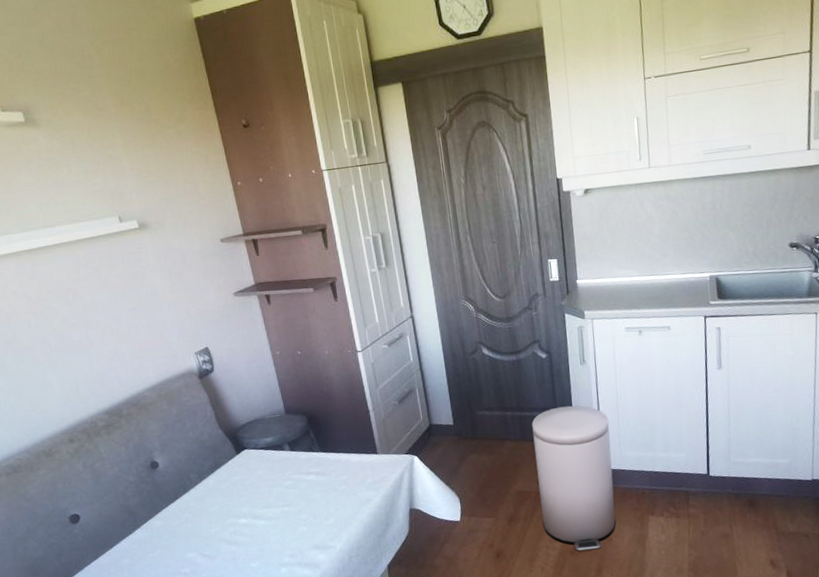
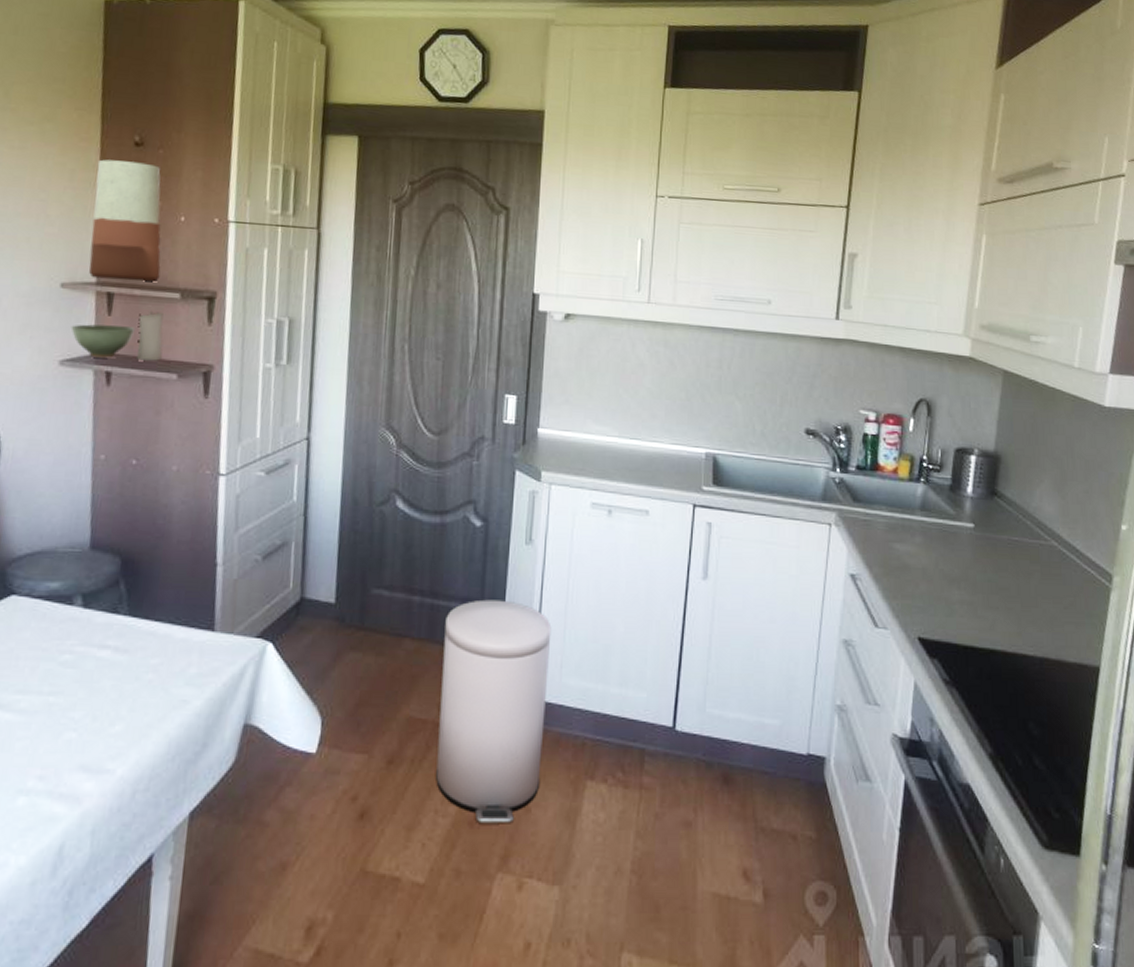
vase: none [221,139,285,231] -> present [88,159,161,282]
bowl: none [235,261,278,287] -> present [70,324,136,358]
candle: none [277,246,300,283] -> present [135,311,164,361]

